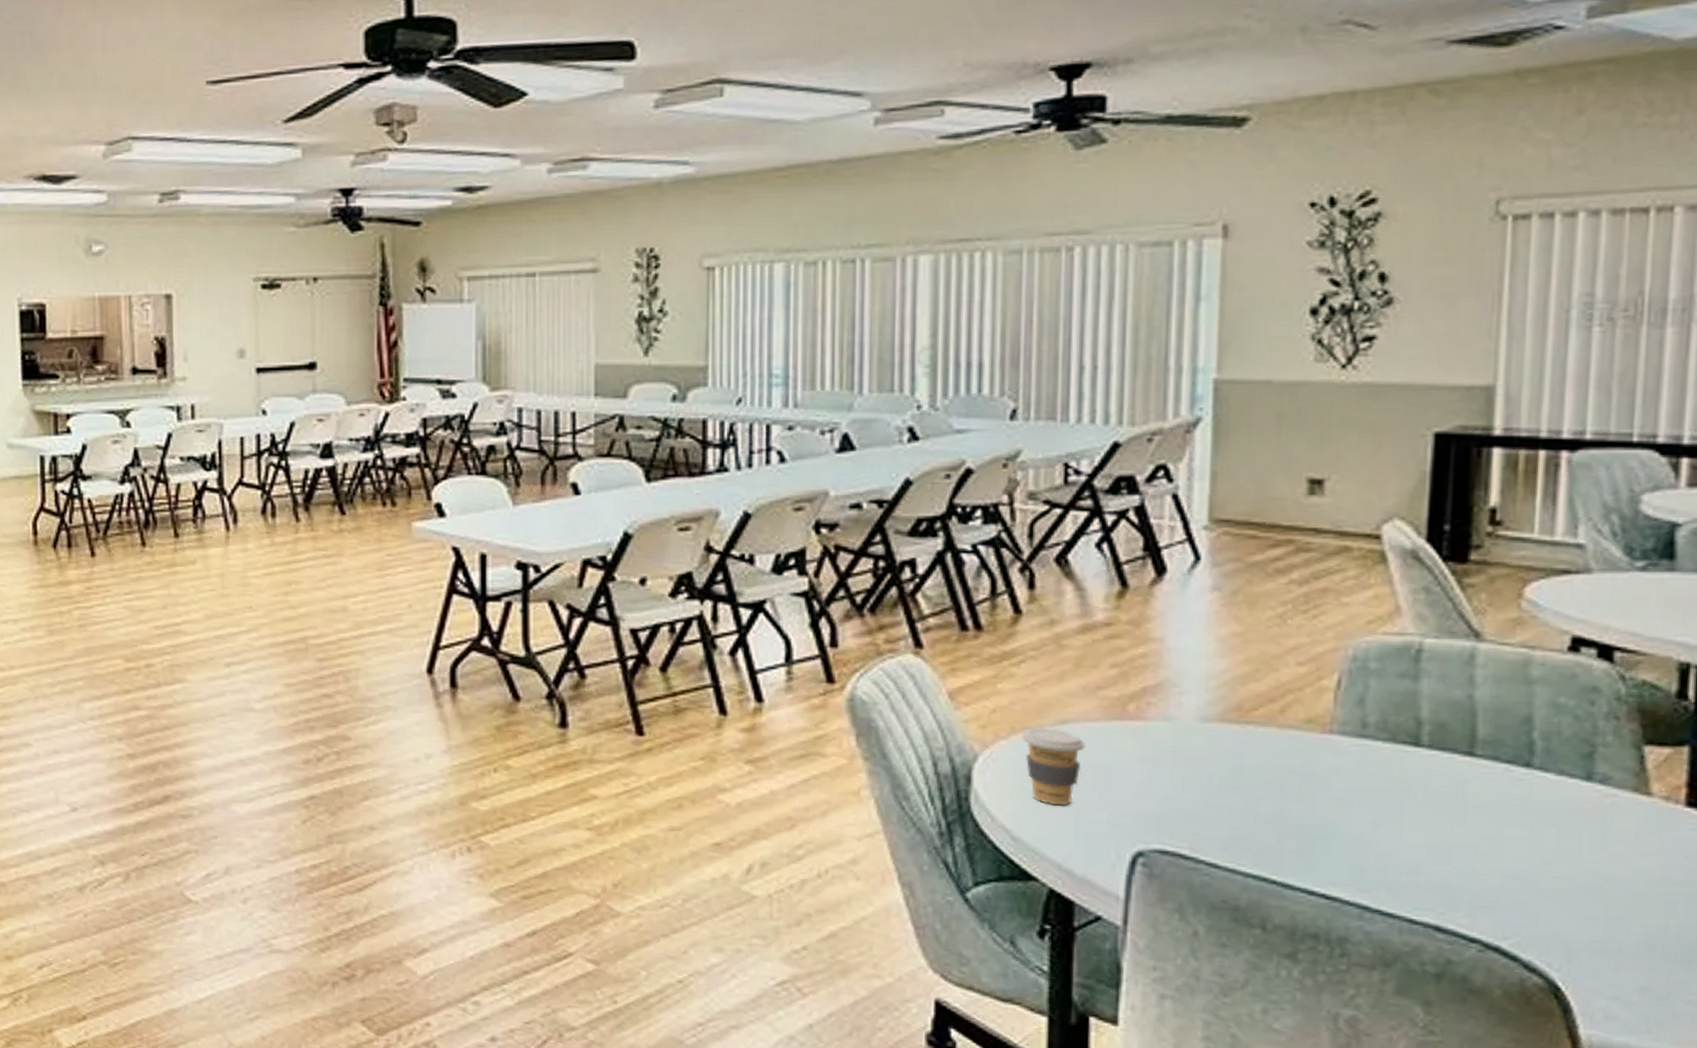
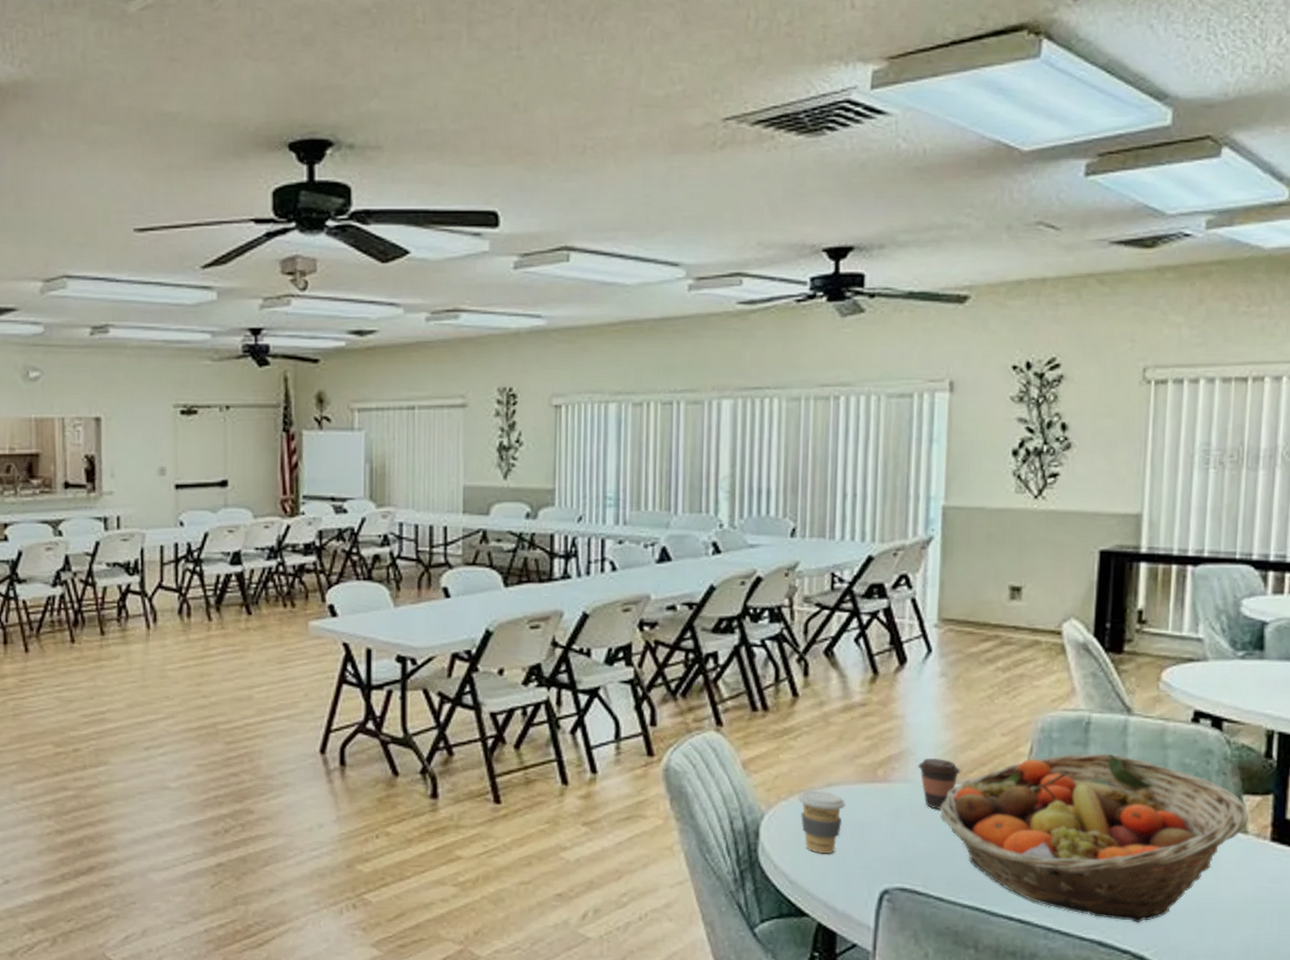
coffee cup: none [1182,690,1241,756] -> present [918,757,961,810]
fruit basket: none [1212,688,1653,905] -> present [939,753,1249,923]

